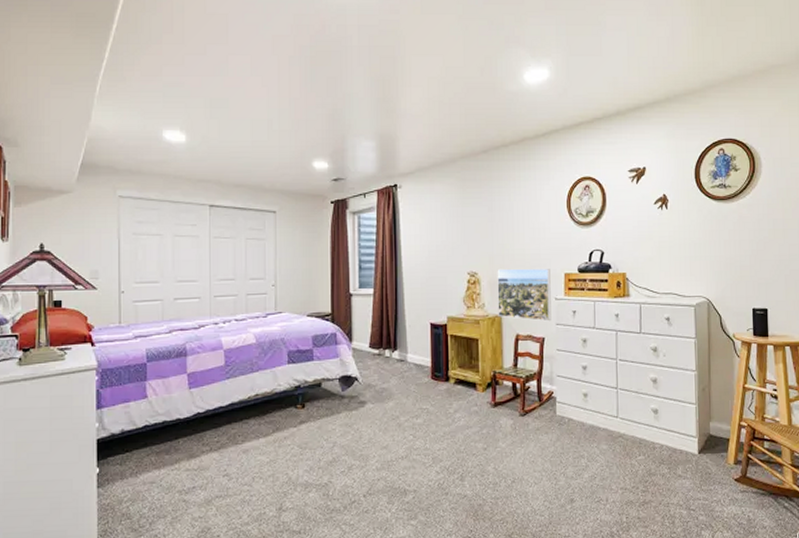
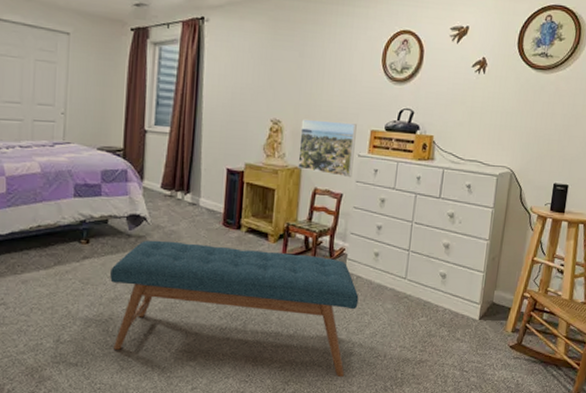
bench: none [327,398,573,527] -> present [110,240,359,378]

